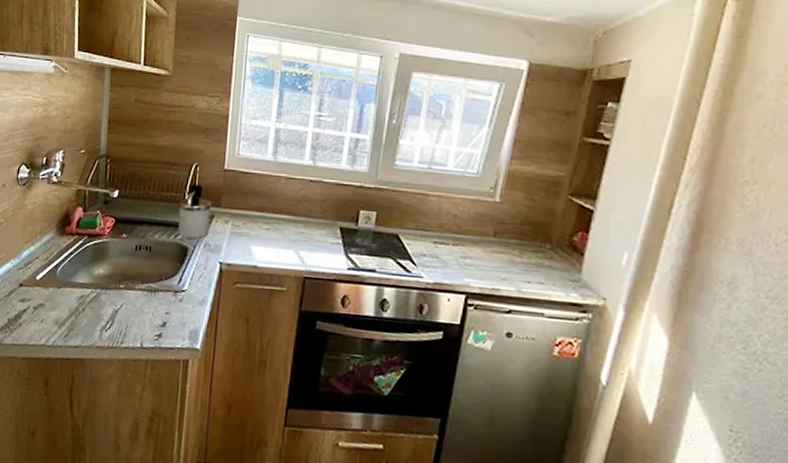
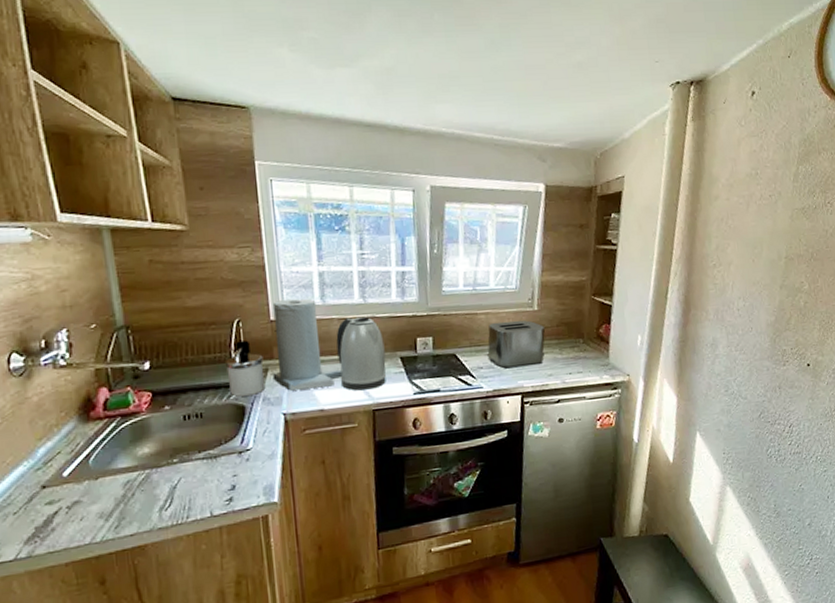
paper towel: none [216,151,281,245] -> present [272,298,343,391]
kettle: none [277,178,327,256] -> present [336,316,386,391]
toaster: none [433,207,506,264] -> present [487,320,546,369]

